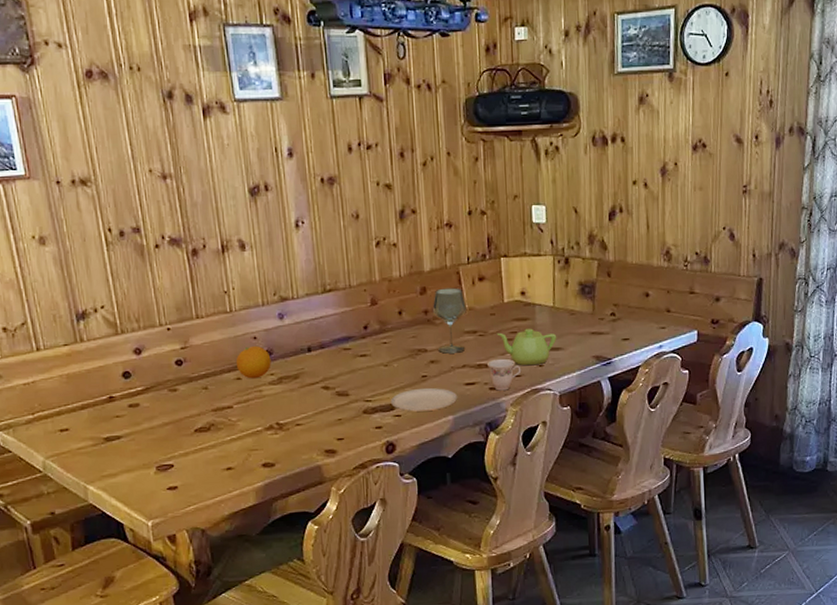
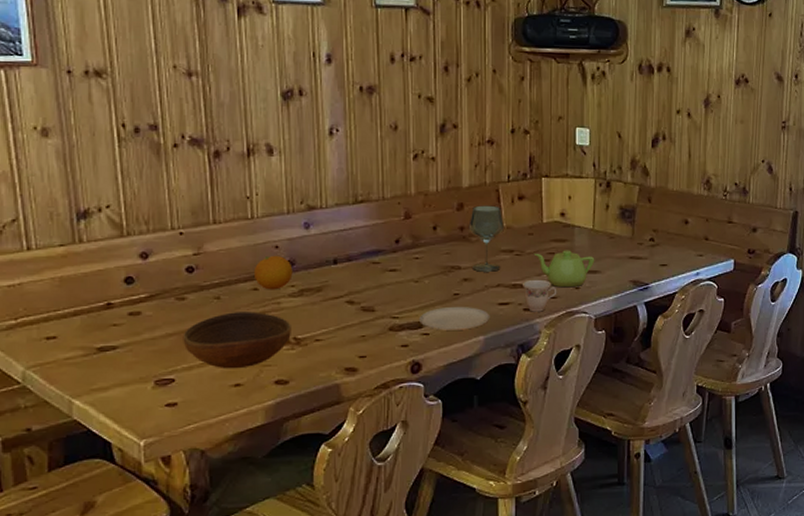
bowl: none [177,400,275,454] -> present [183,312,293,369]

